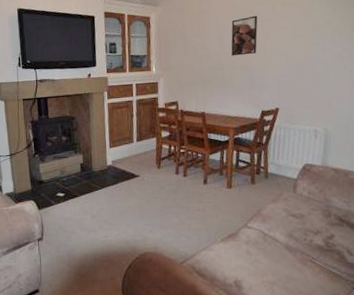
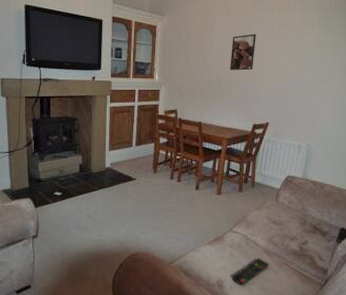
remote control: none [250,255,292,285] -> present [232,258,269,285]

